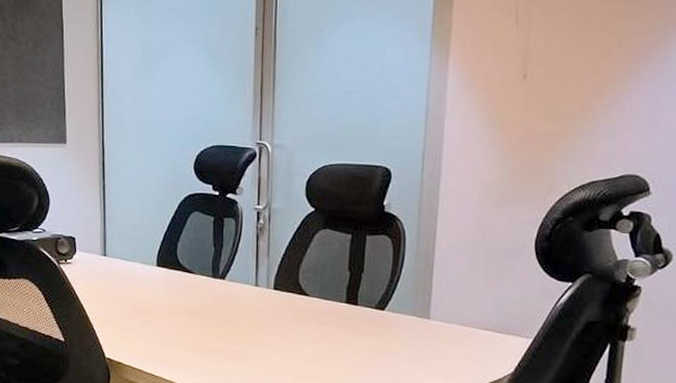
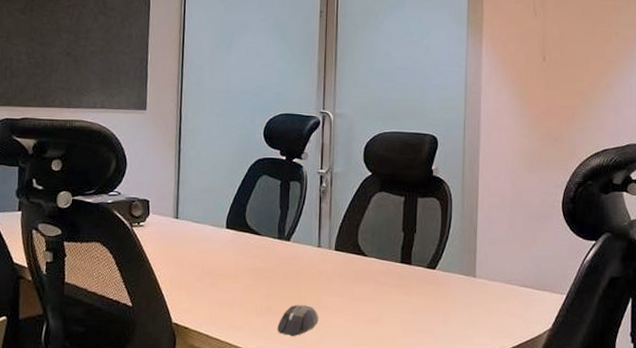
mouse: none [213,343,256,374] -> present [277,305,319,337]

